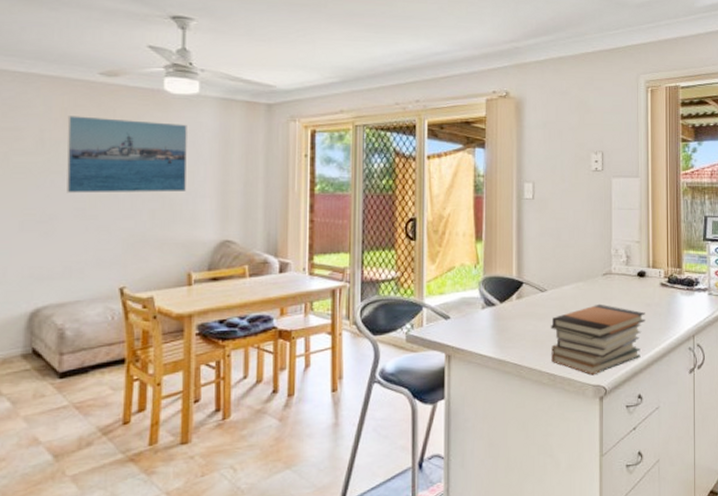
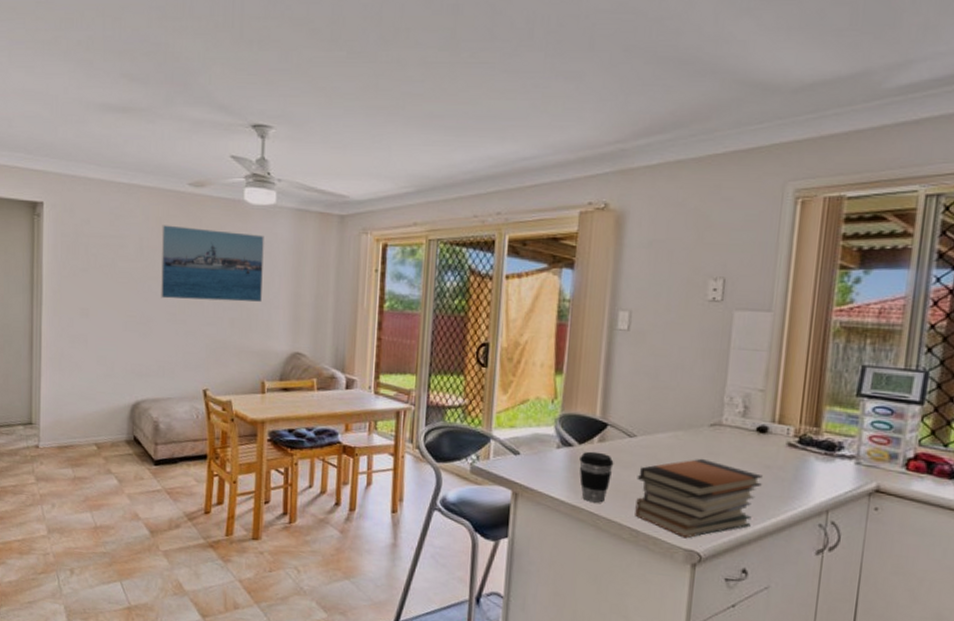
coffee cup: none [502,308,531,355] -> present [579,451,614,503]

